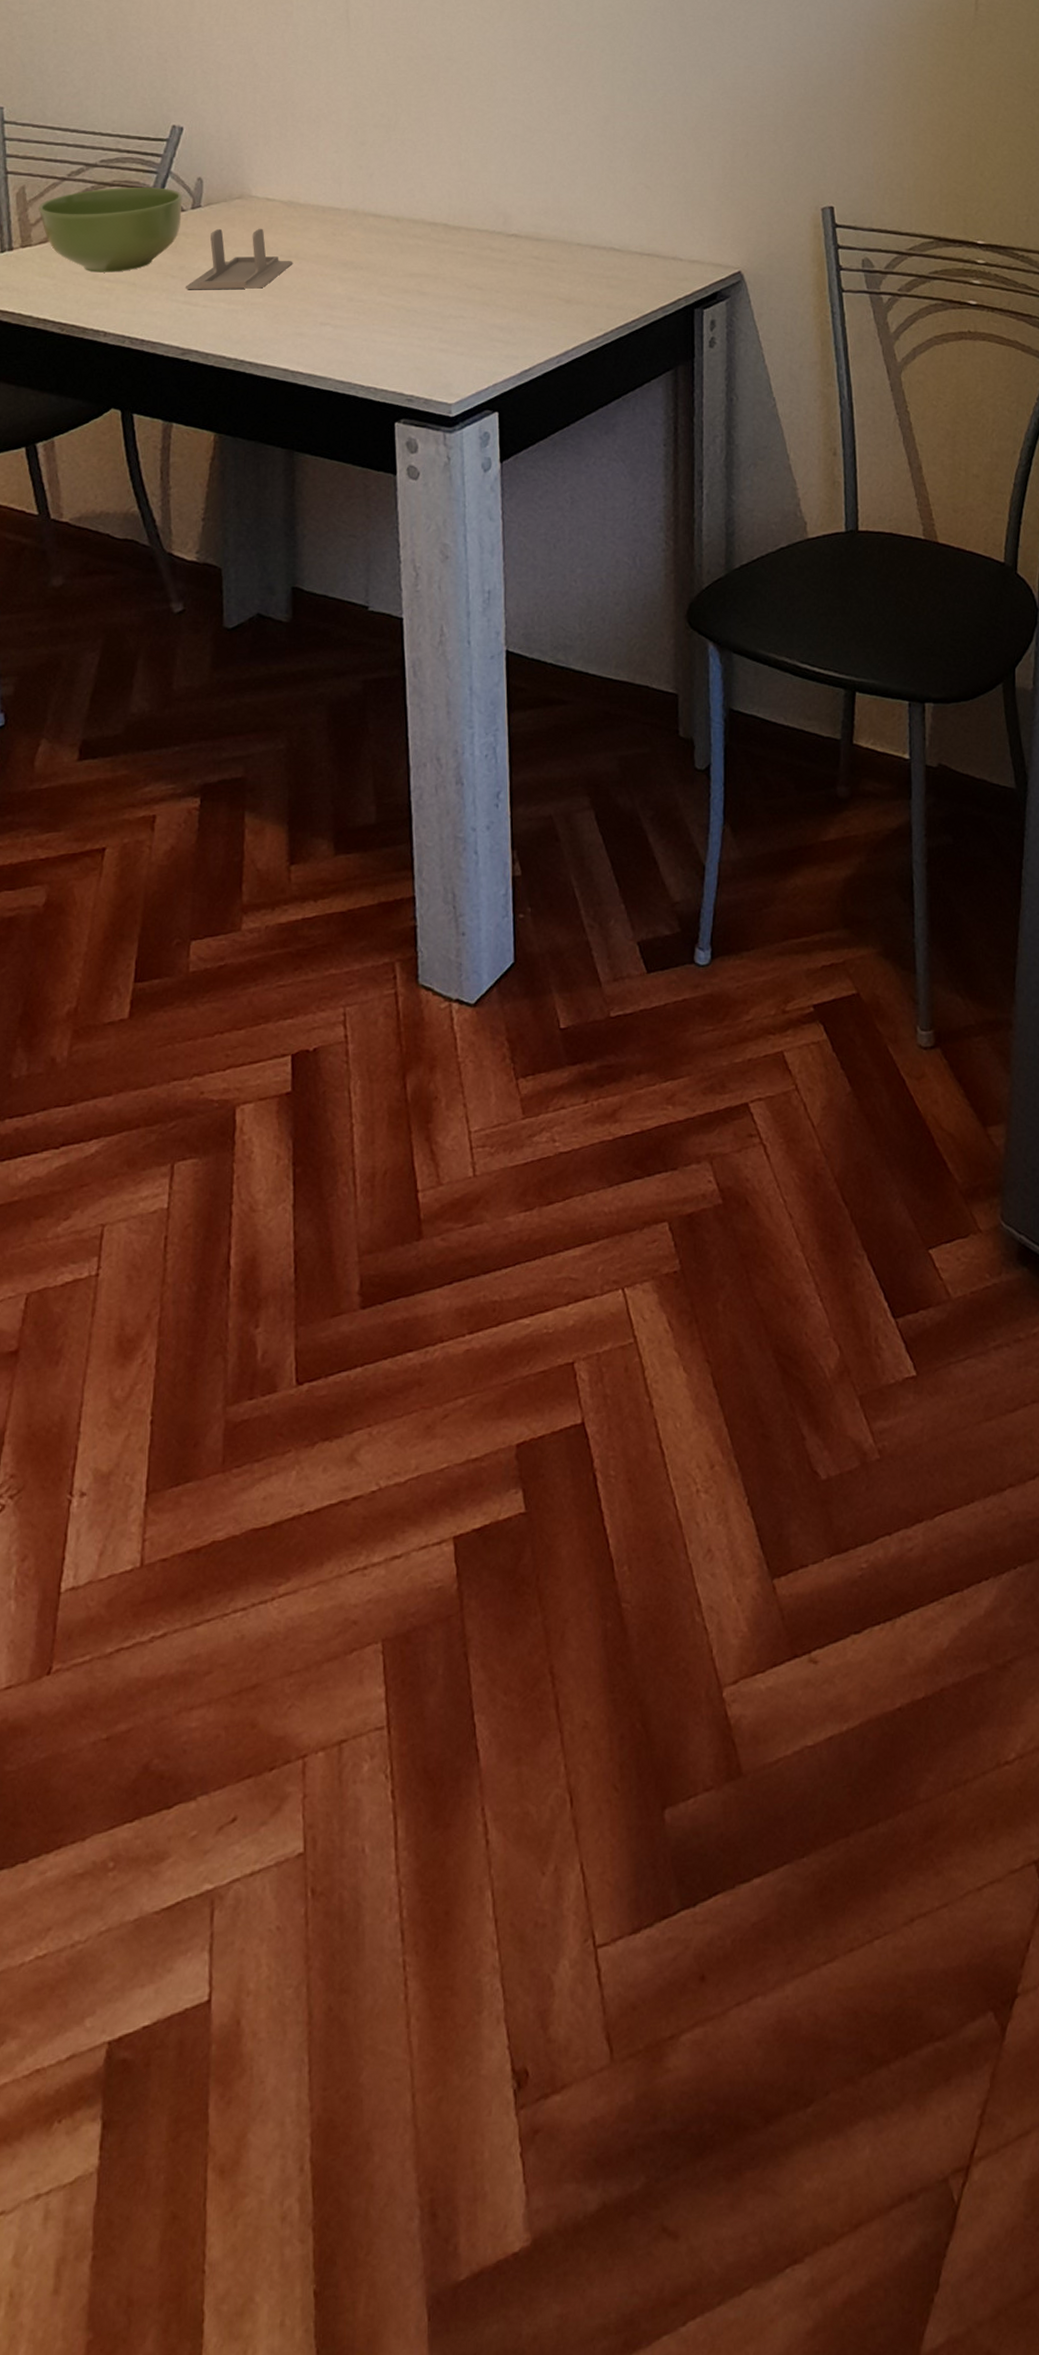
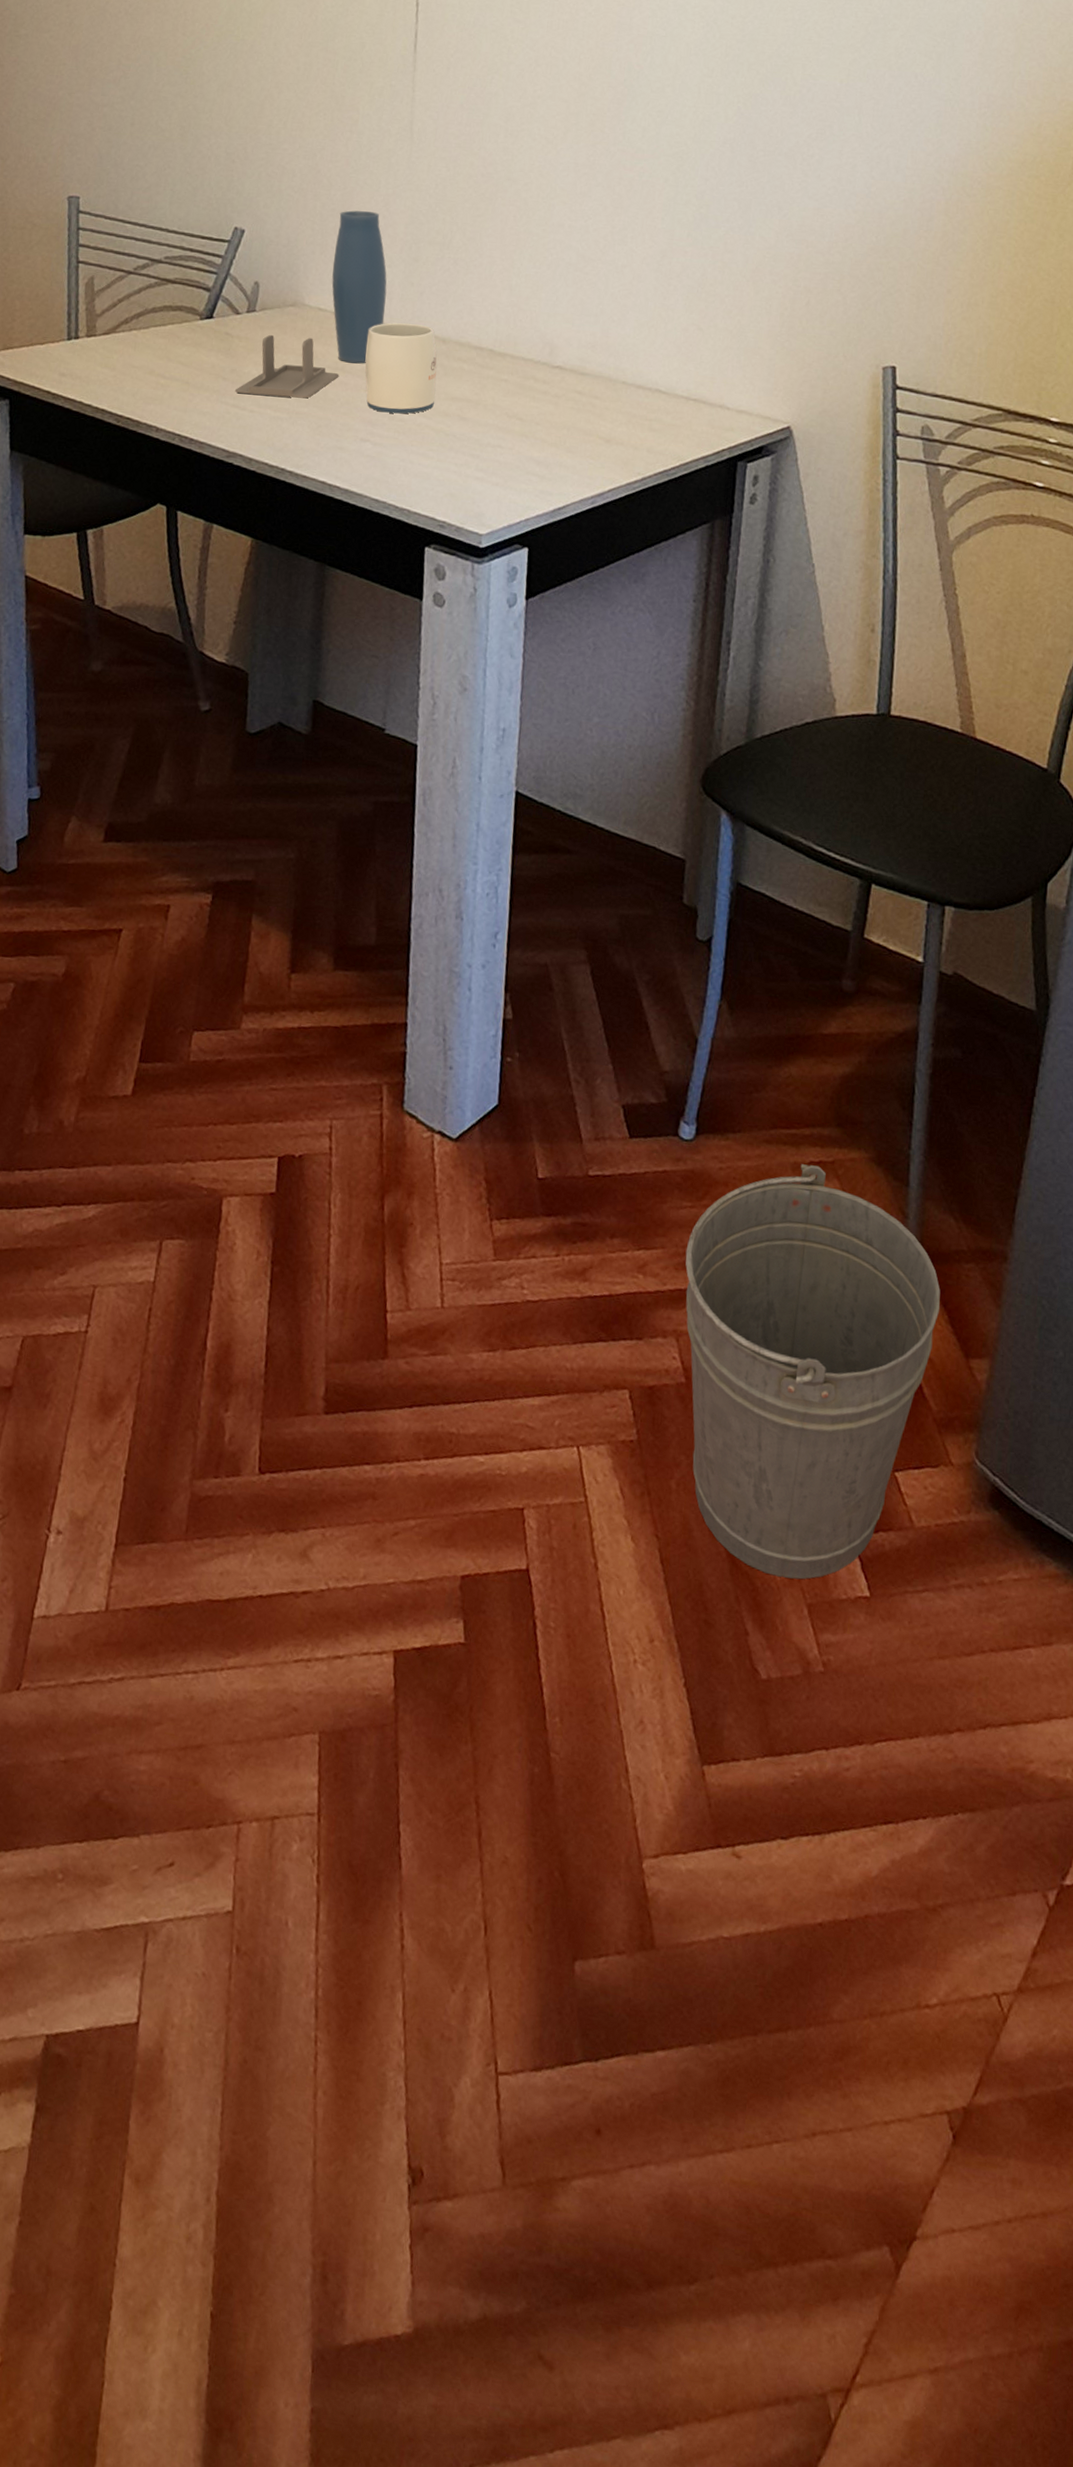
bowl: present [38,187,183,273] -> none [104,285,239,369]
vase: none [277,100,336,250] -> present [332,210,387,364]
mug: none [318,205,393,295] -> present [364,322,437,414]
bucket: none [711,969,956,1376] -> present [685,1164,941,1580]

